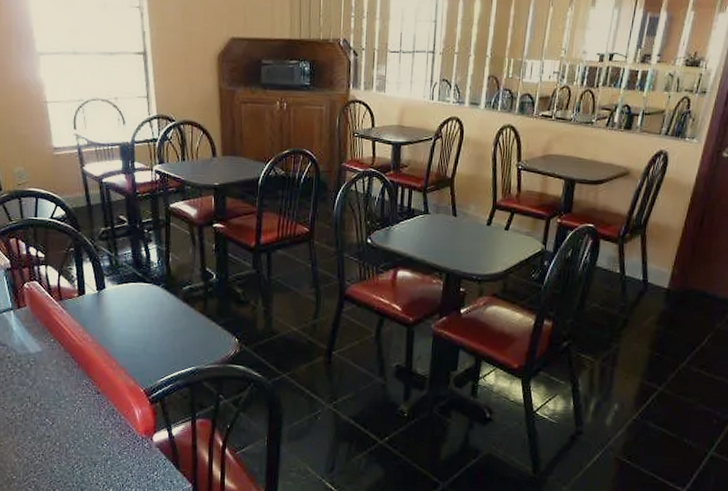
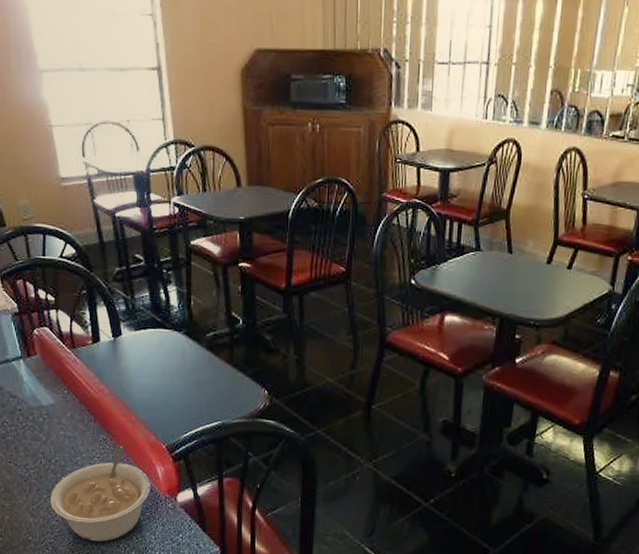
legume: none [33,389,129,480] -> present [49,445,151,542]

